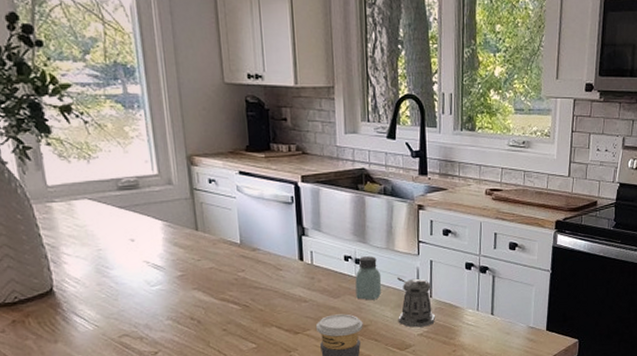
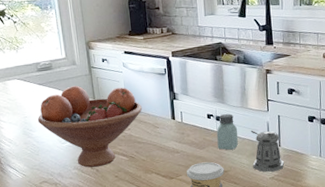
fruit bowl: none [116,211,262,318] -> present [37,85,143,168]

